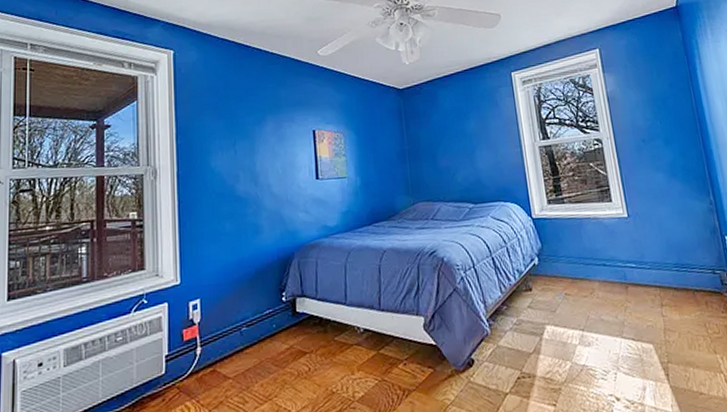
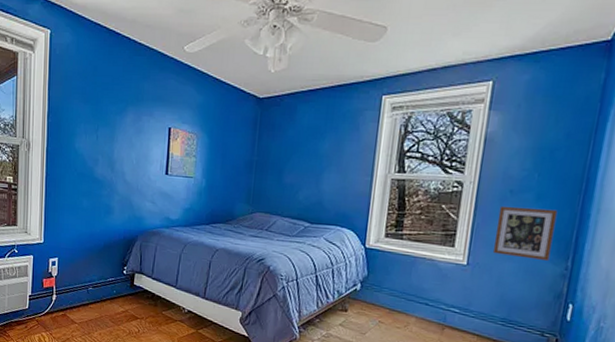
picture frame: none [638,151,695,202] -> present [492,205,558,260]

